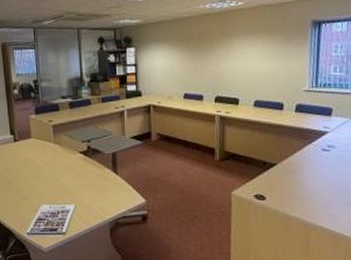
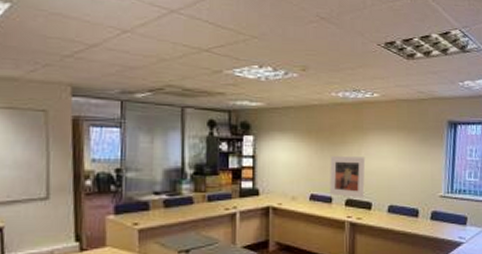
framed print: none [200,59,233,95] -> present [330,156,366,198]

